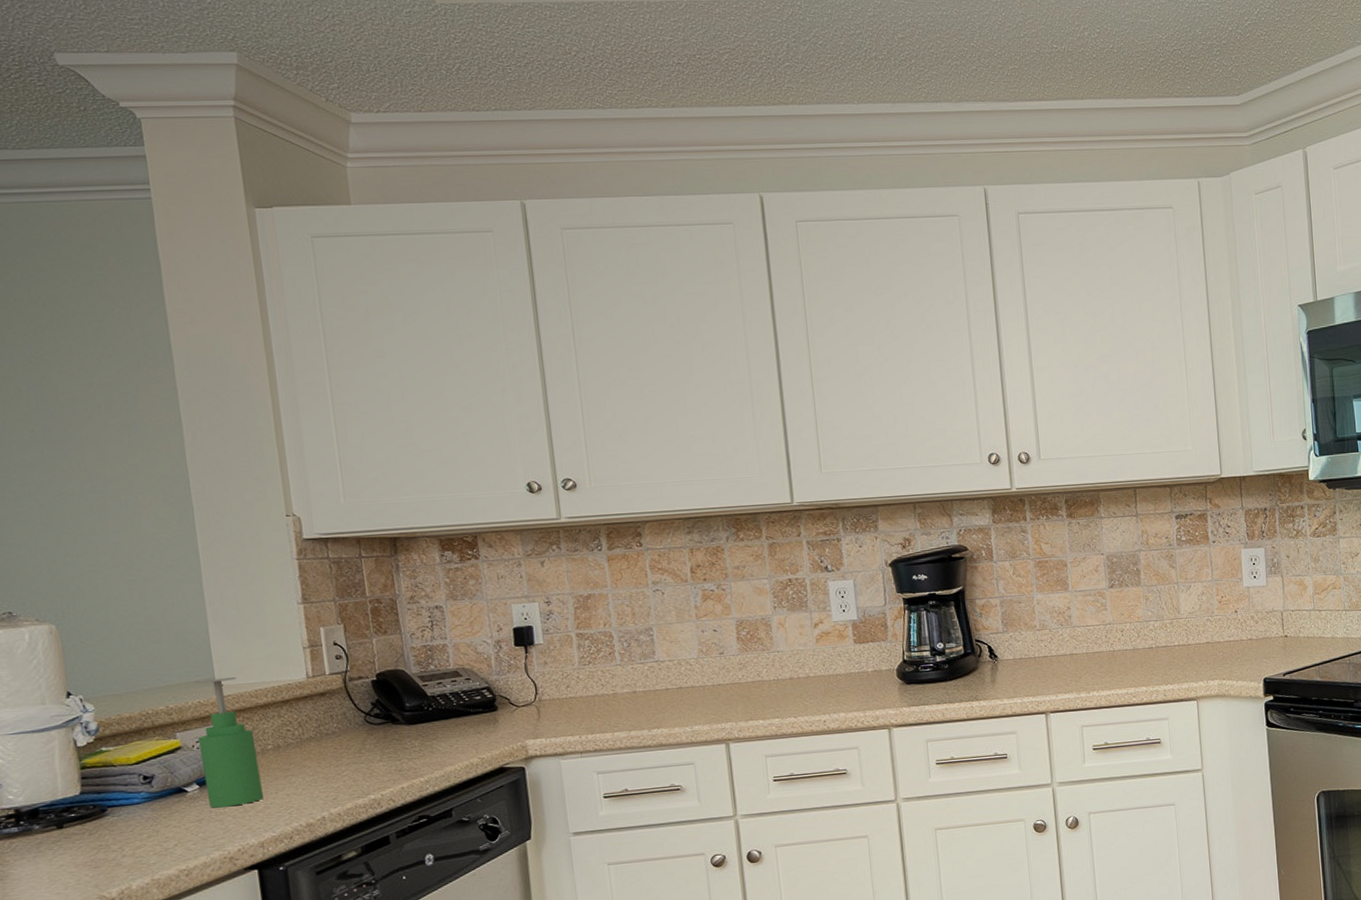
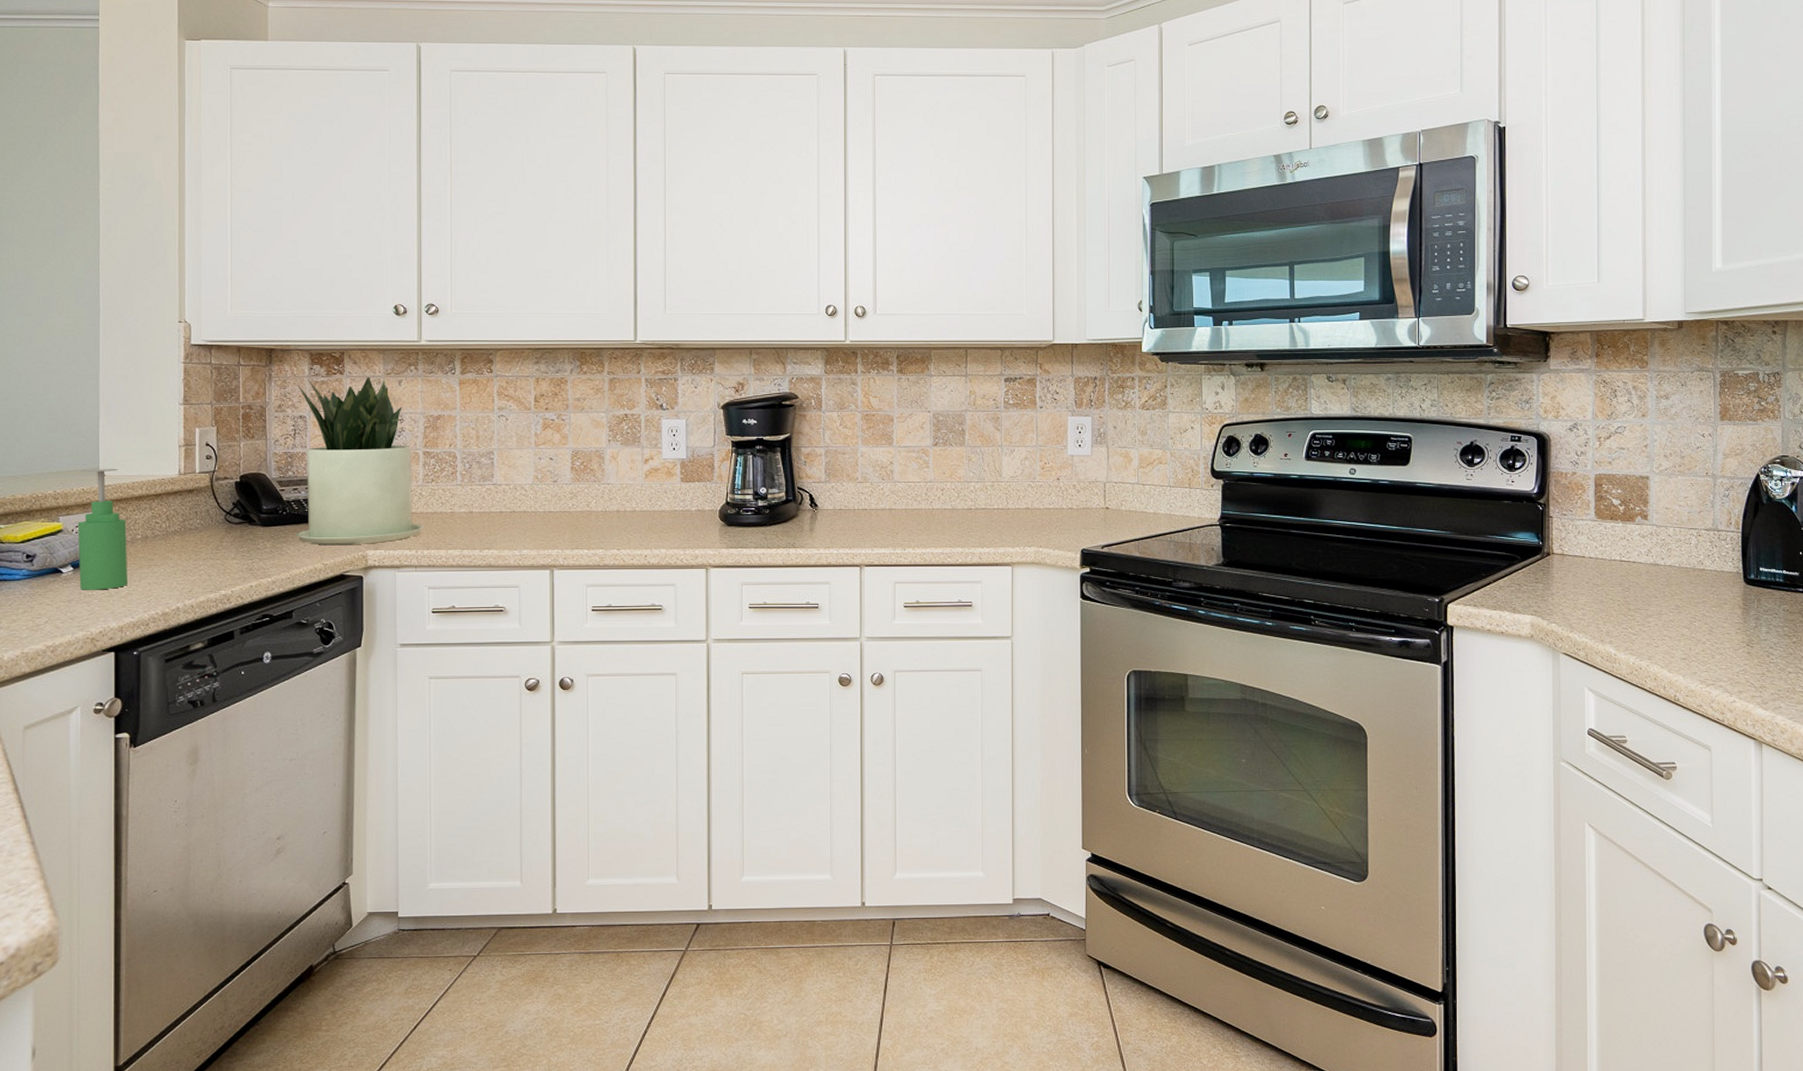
planter: none [430,560,585,739] -> present [296,377,423,546]

